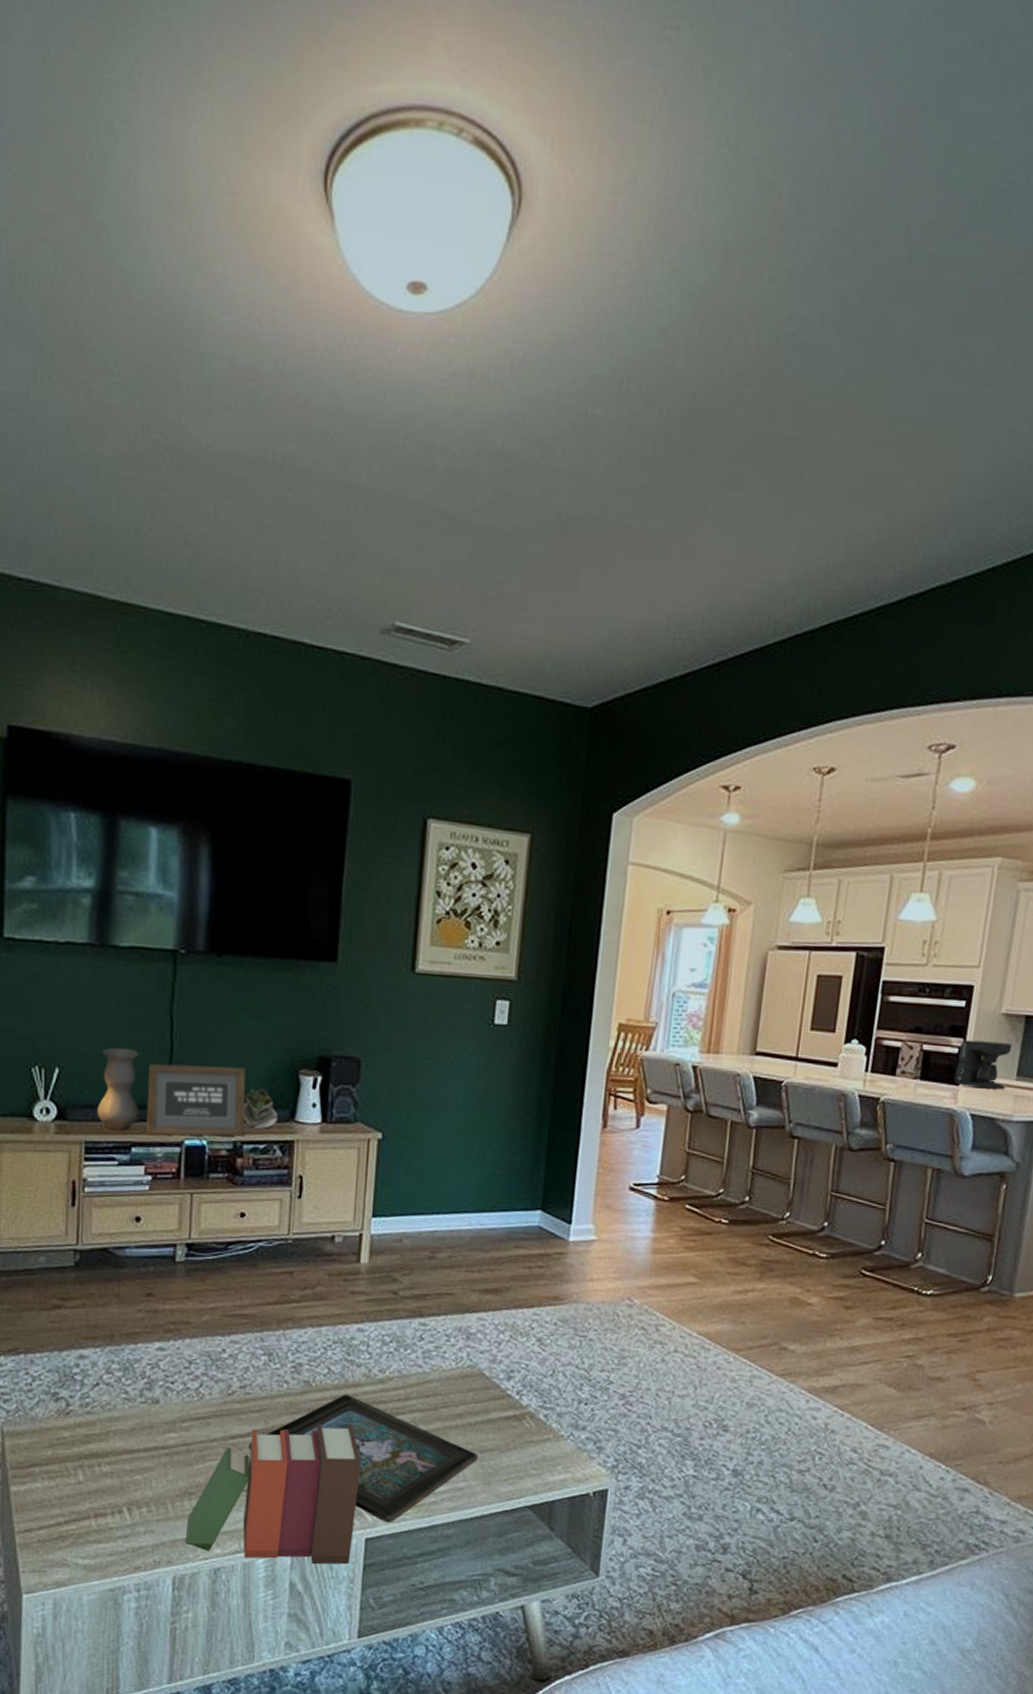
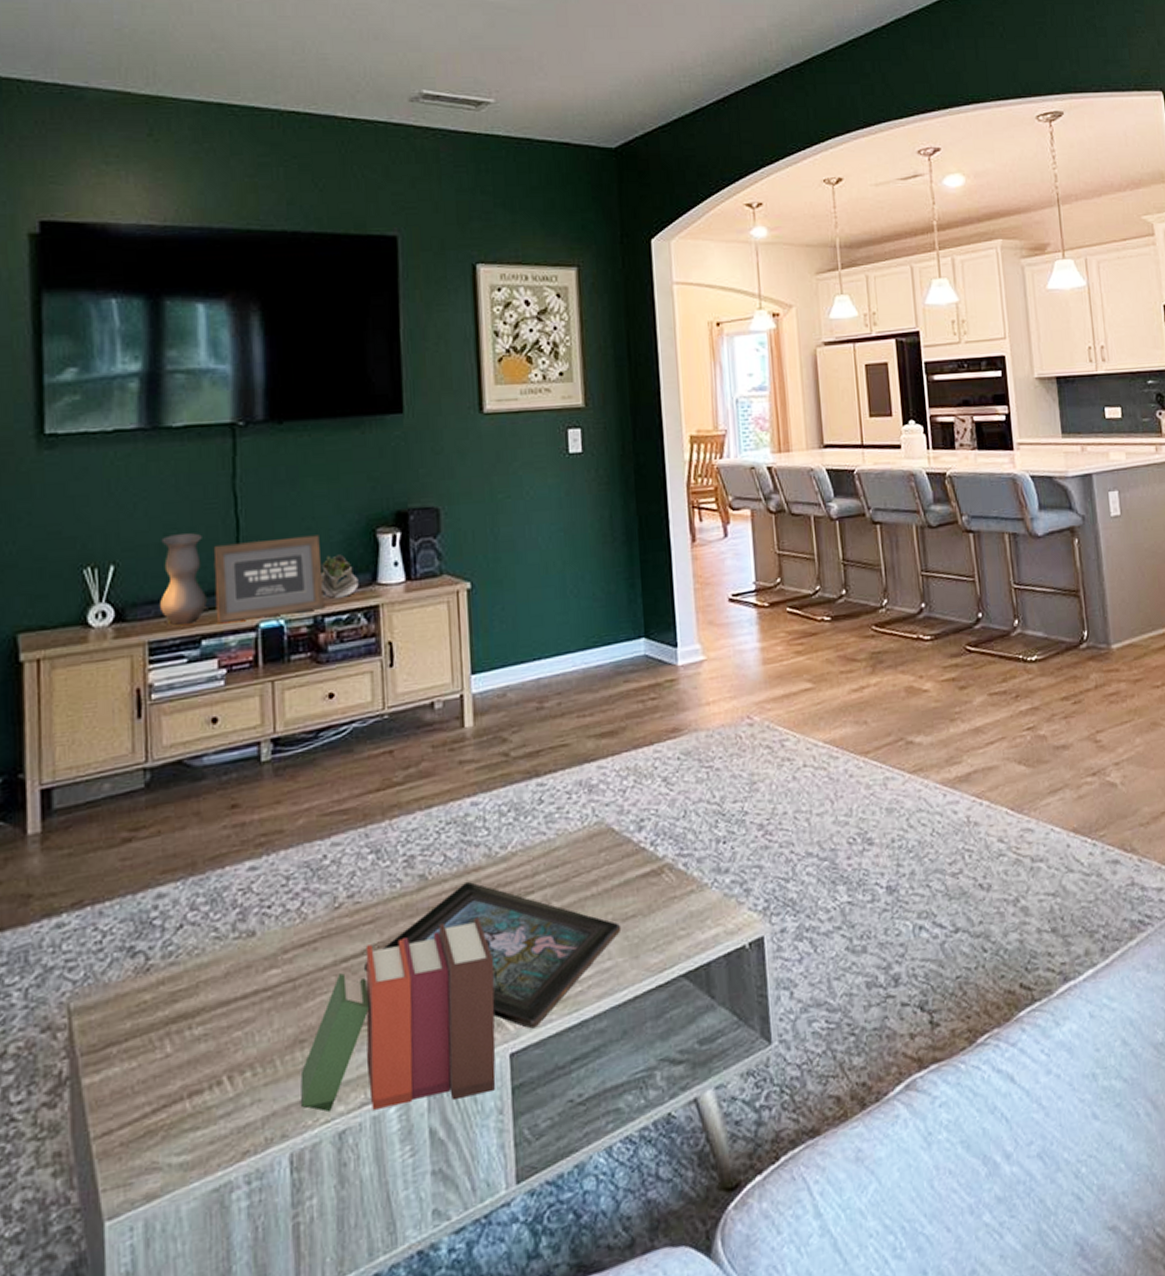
coffee maker: present [954,1040,1012,1090] -> none [1005,404,1055,451]

